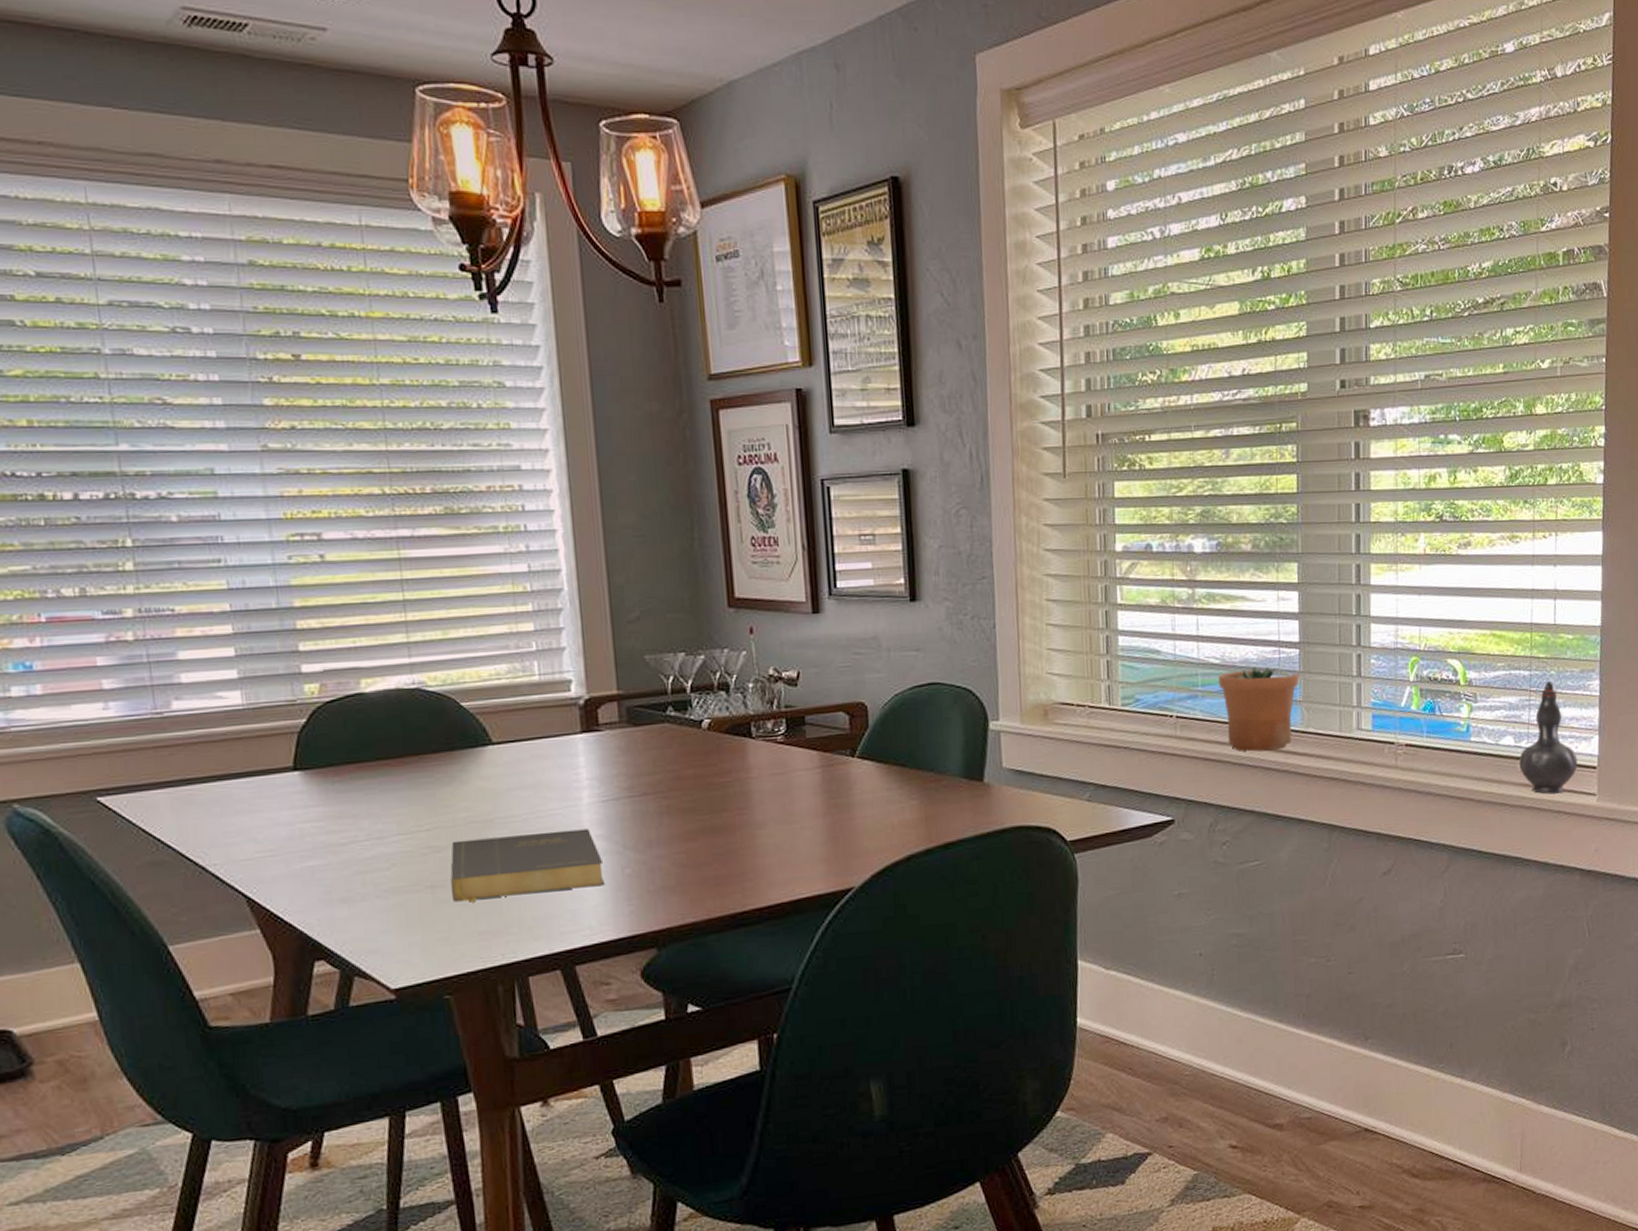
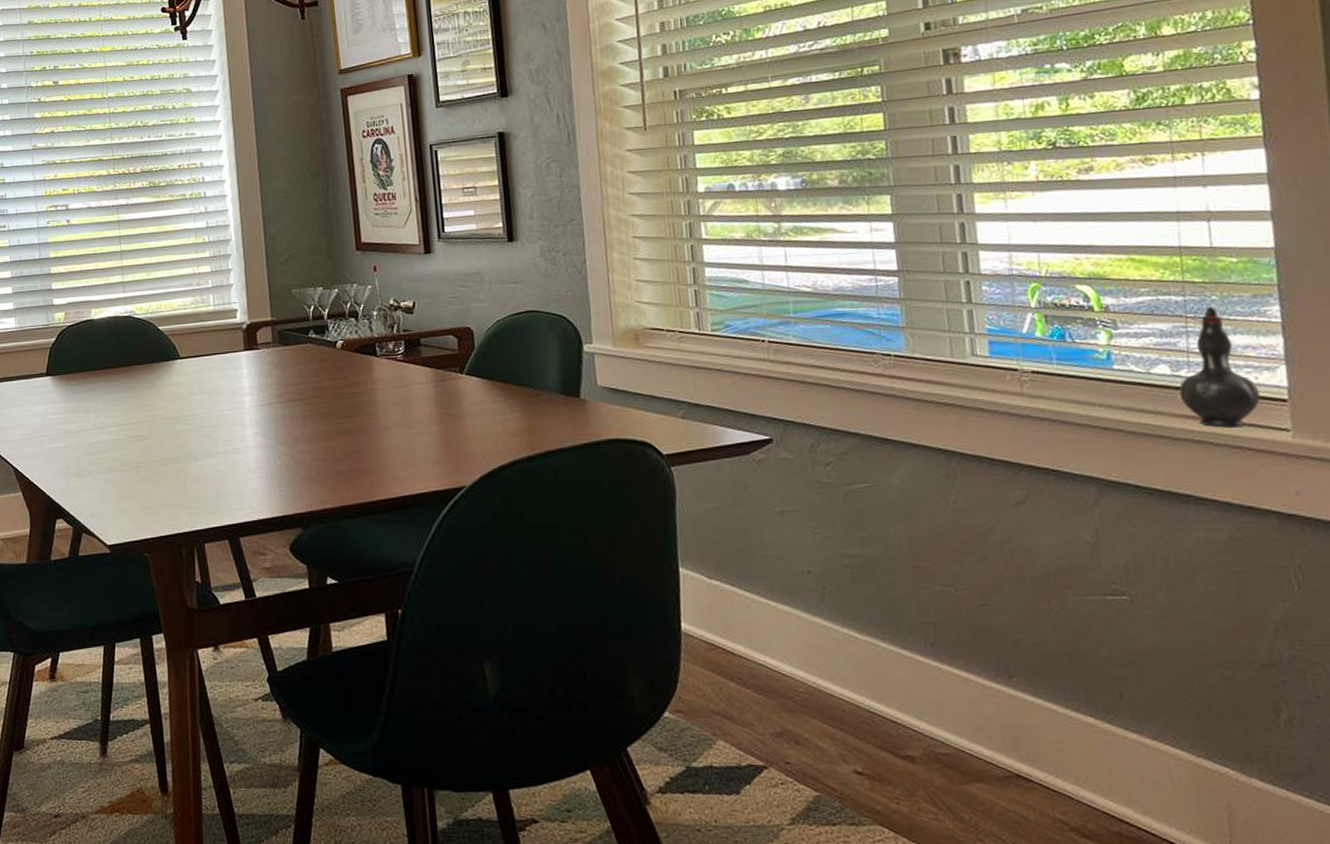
book: present [450,828,604,903] -> none [149,427,261,481]
planter: present [1218,666,1300,752] -> none [811,294,901,376]

